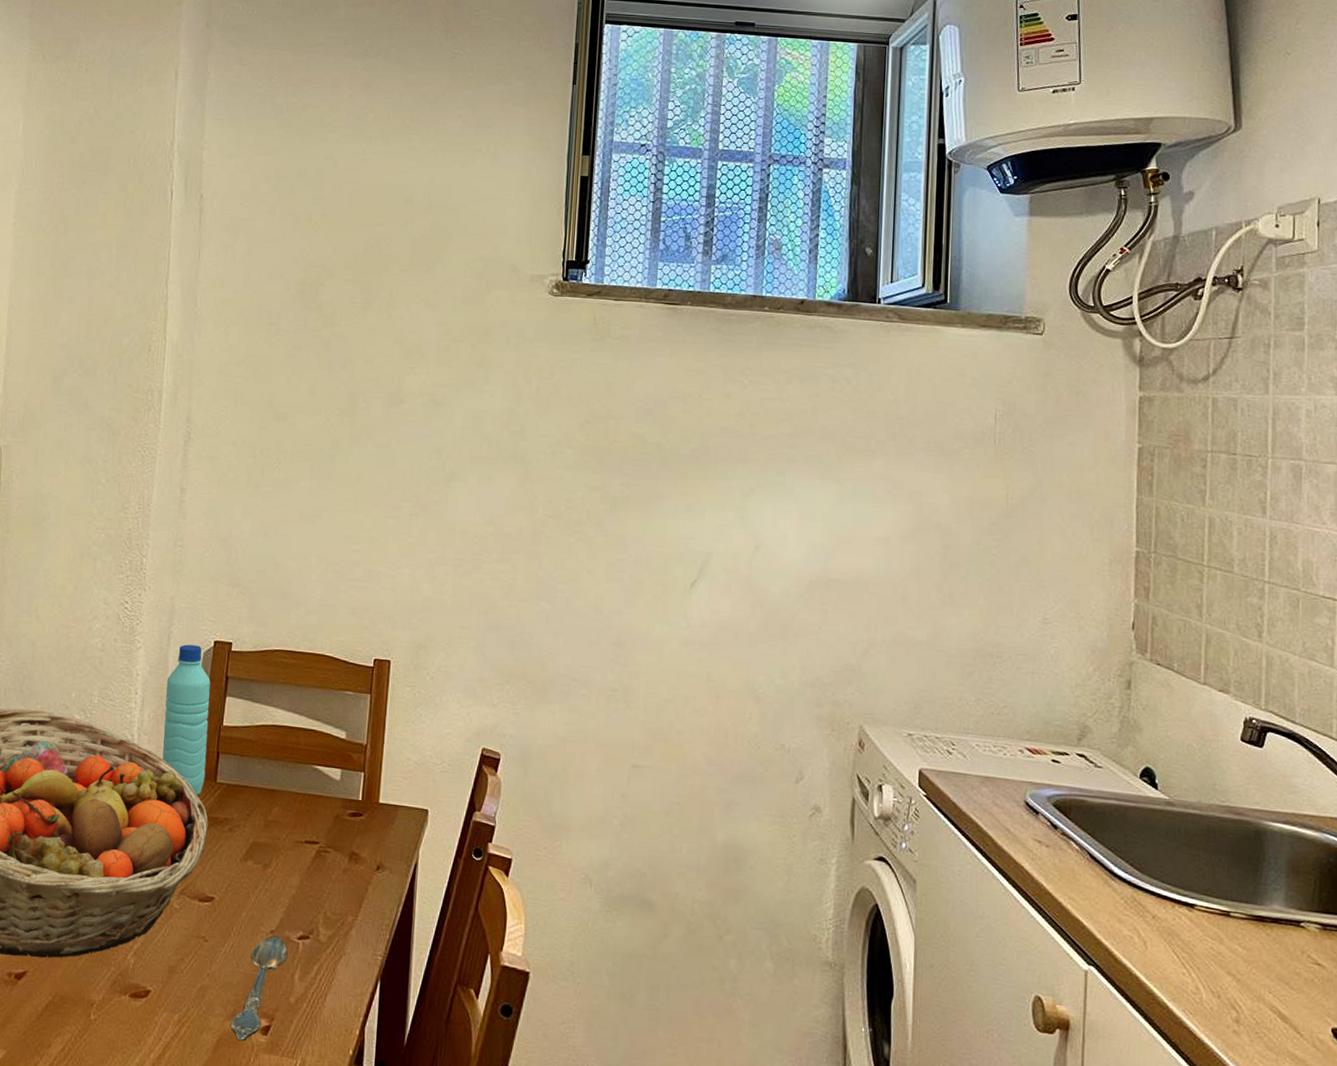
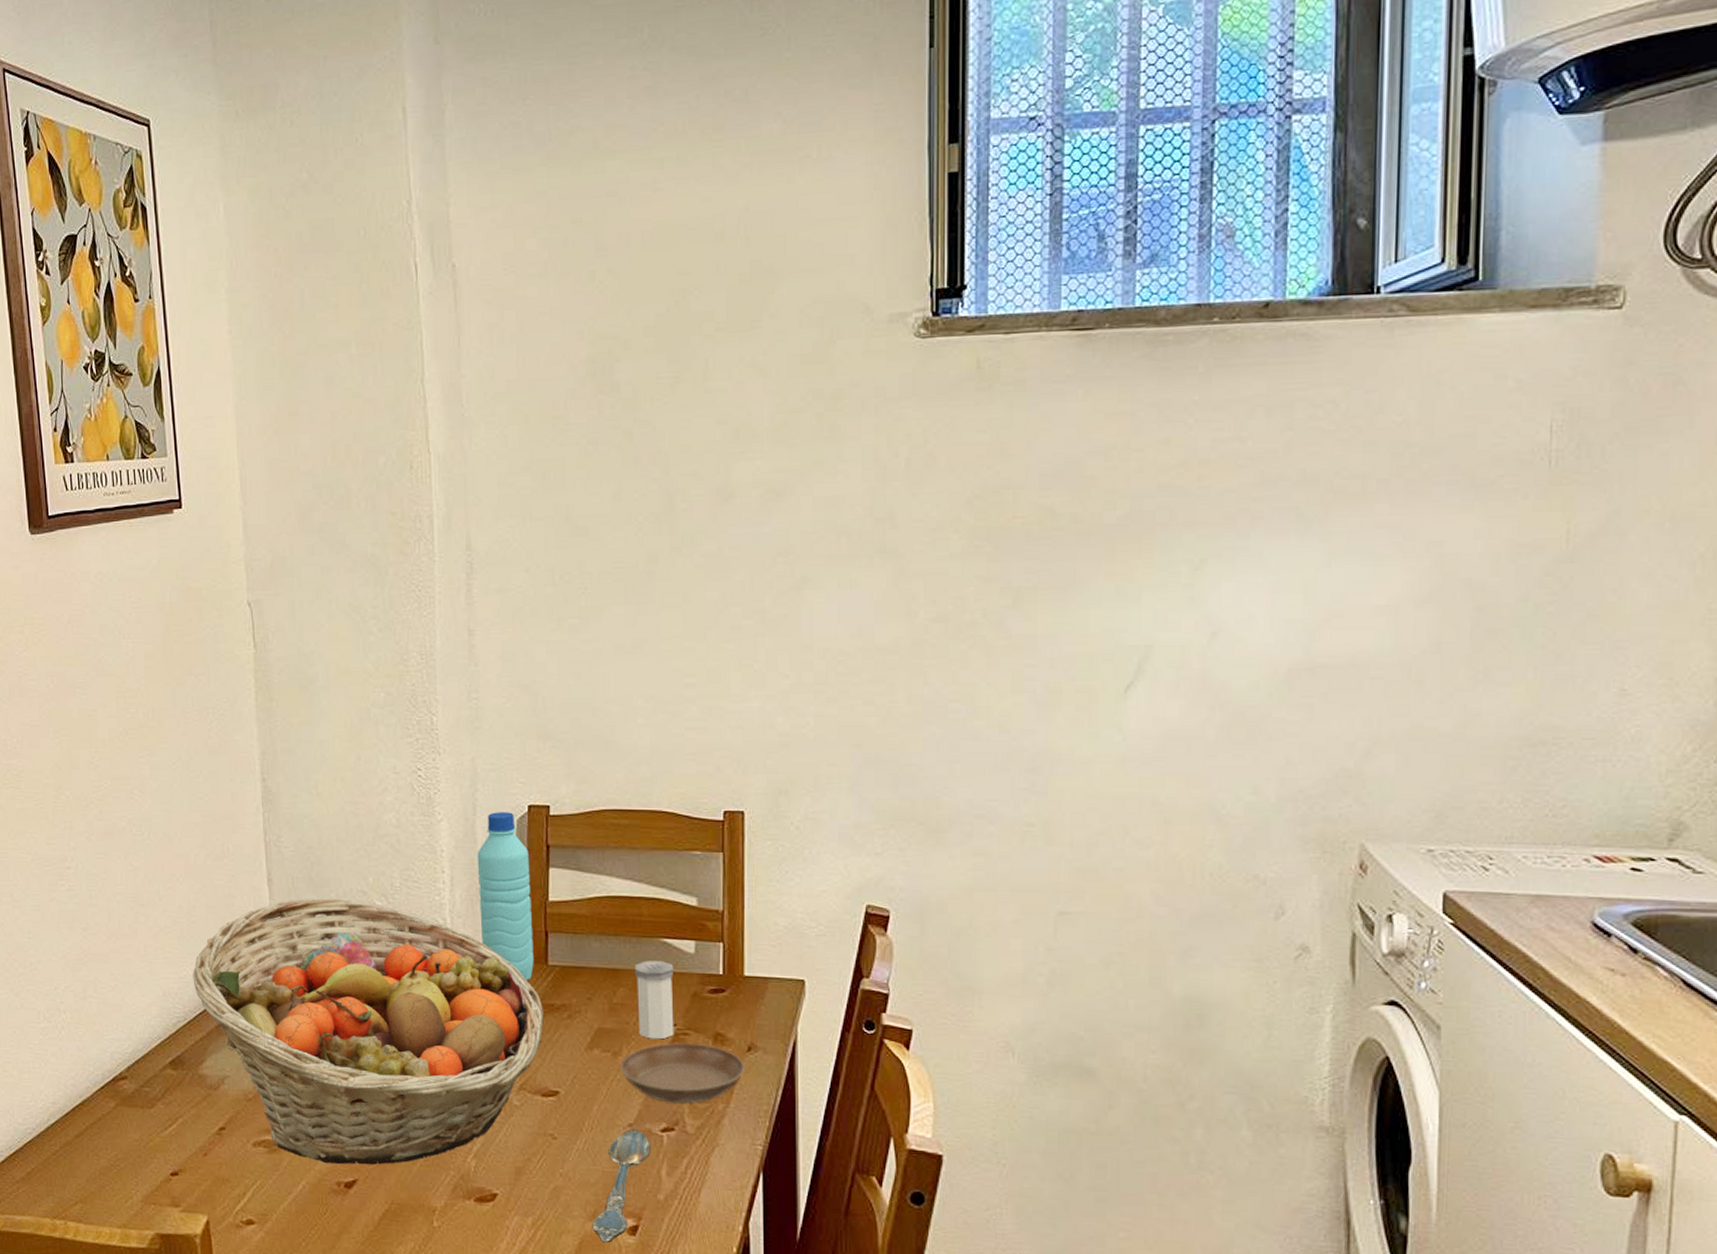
saucer: none [268,859,374,915] -> present [620,1043,746,1104]
salt shaker: none [287,784,322,855] -> present [635,961,674,1040]

